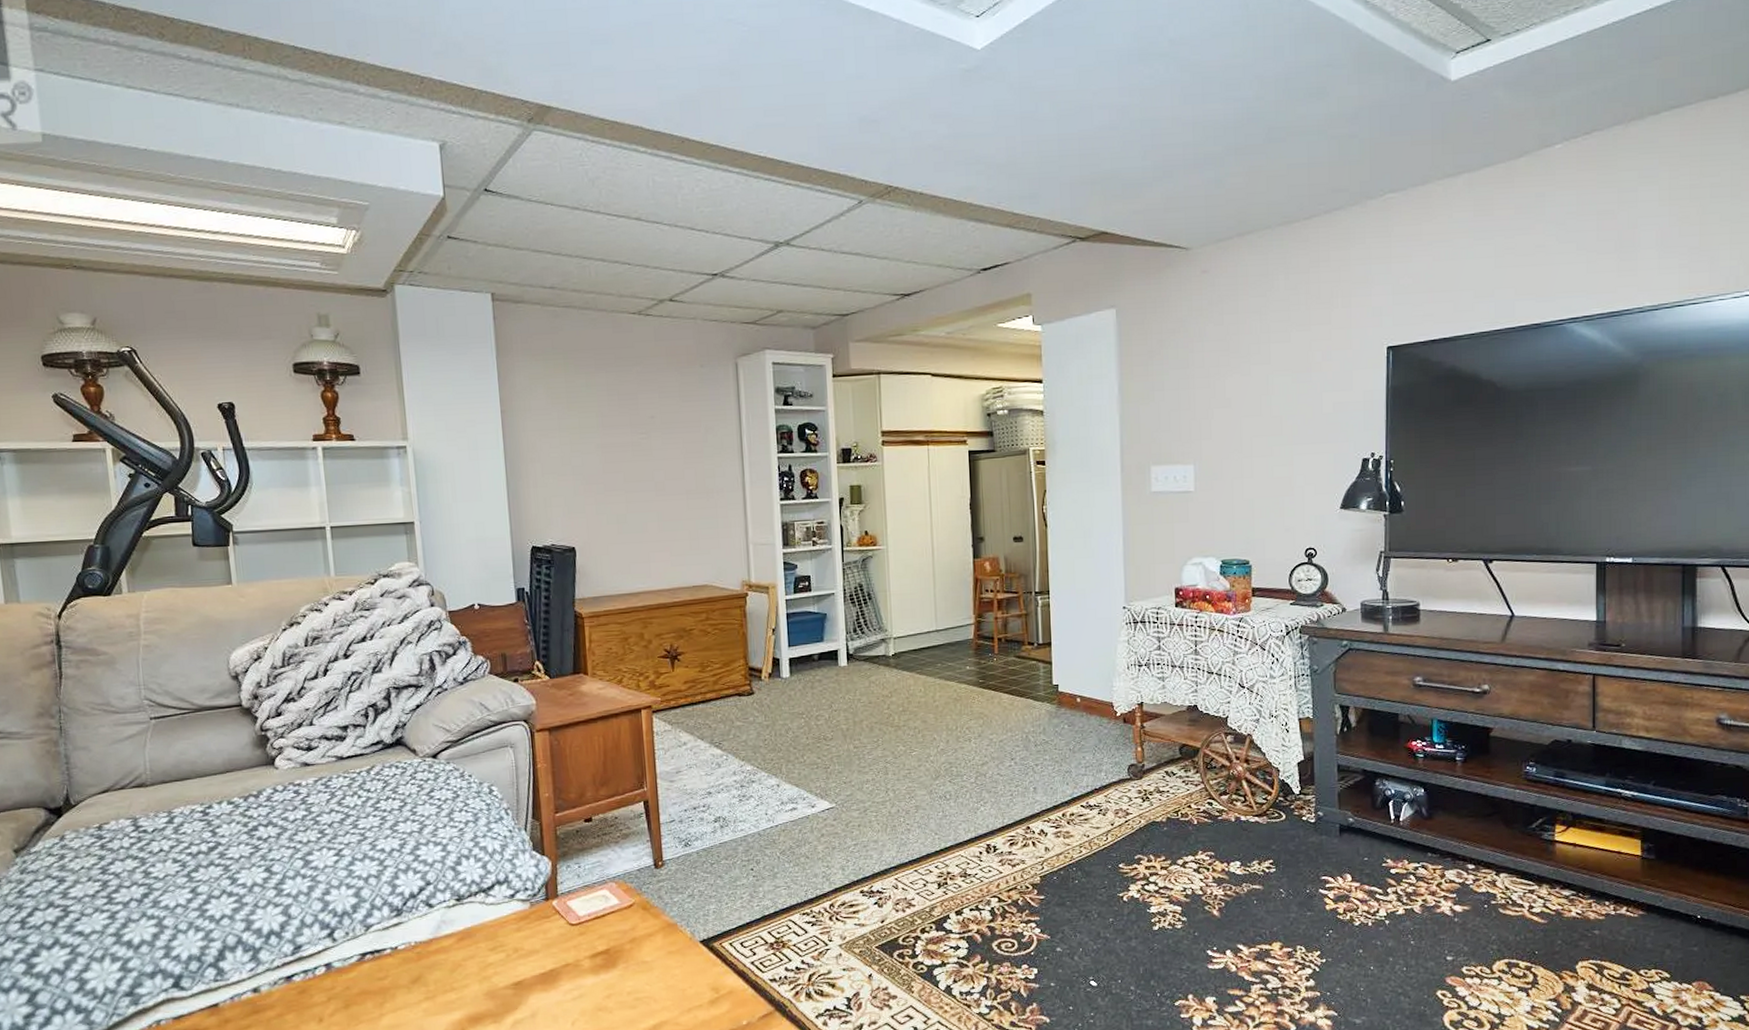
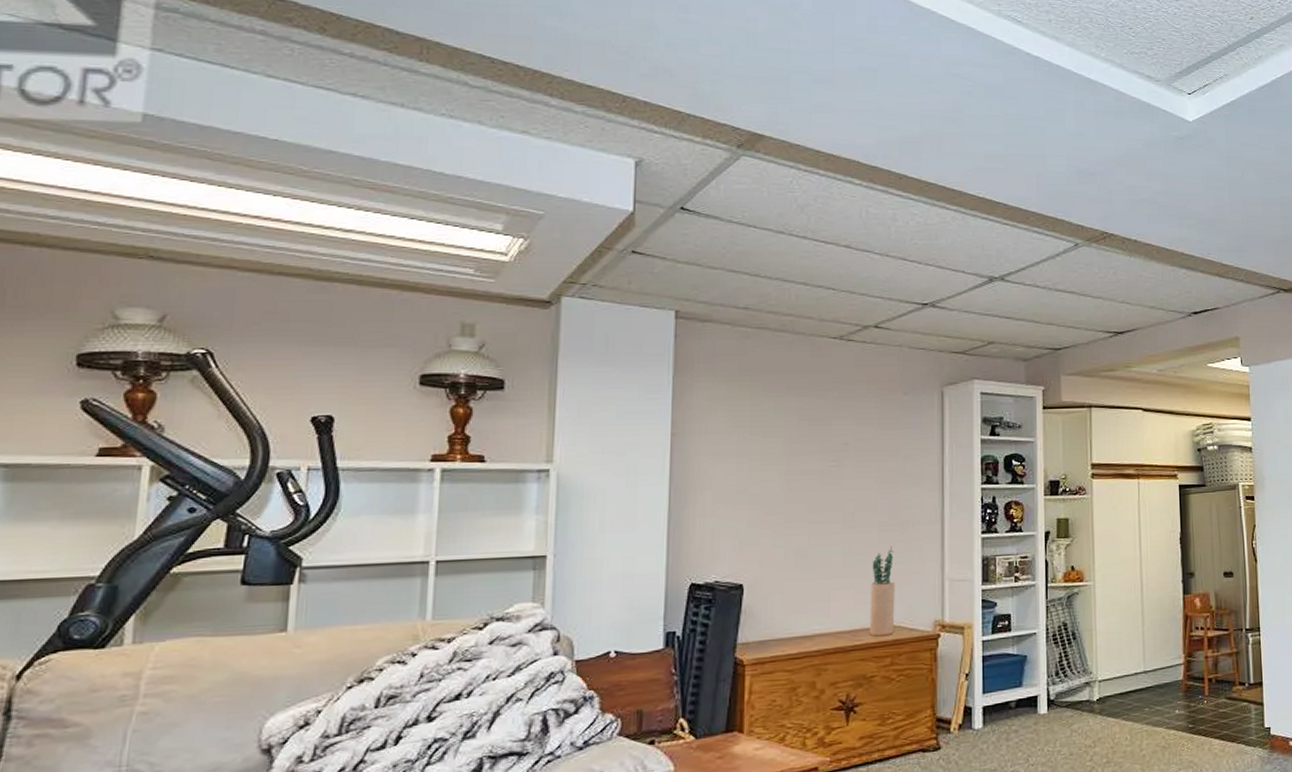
vase: none [683,512,707,595] -> present [869,545,895,637]

